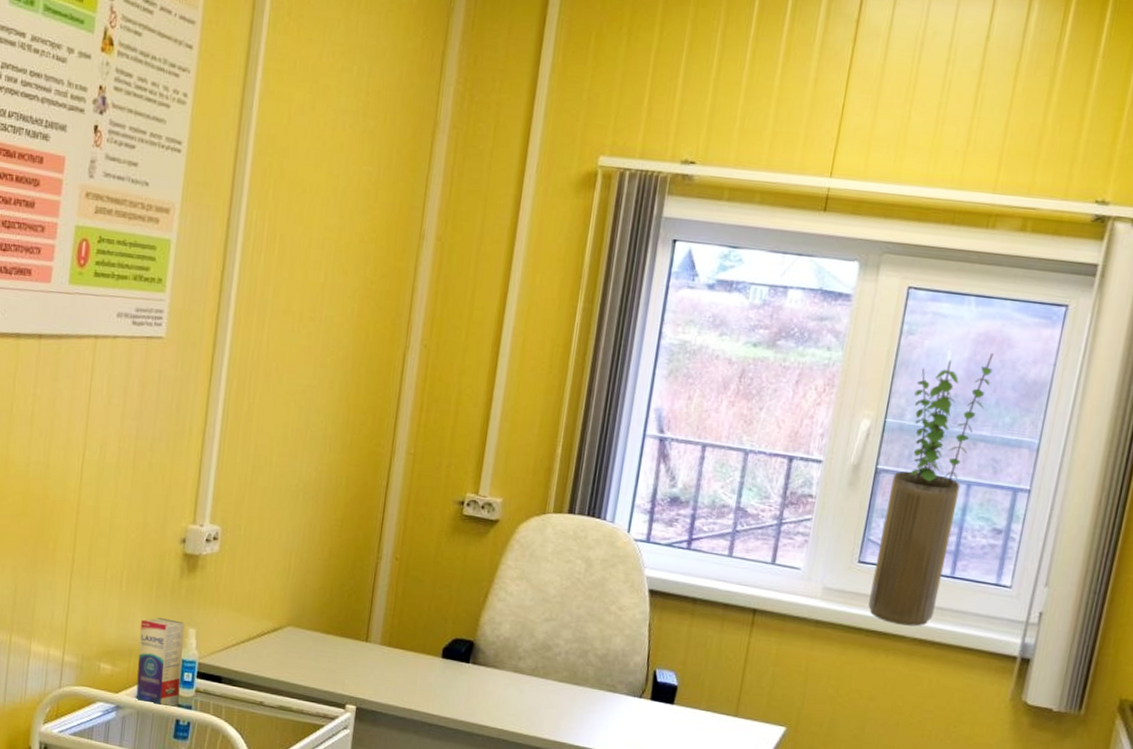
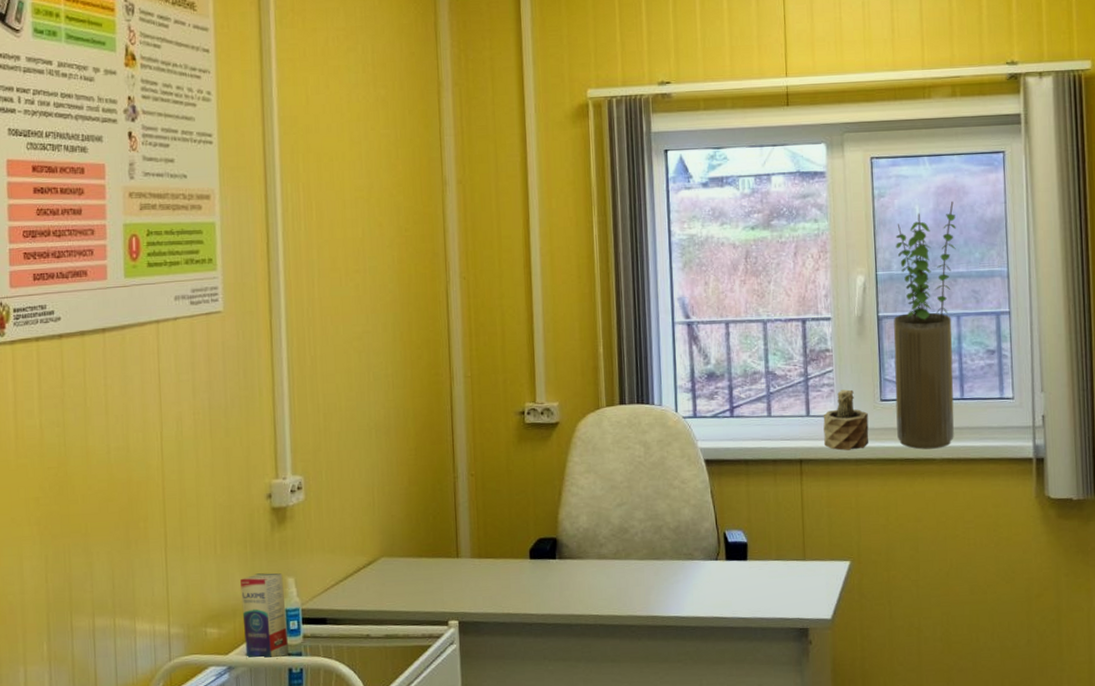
succulent plant: none [784,542,841,611] -> present [823,389,869,451]

